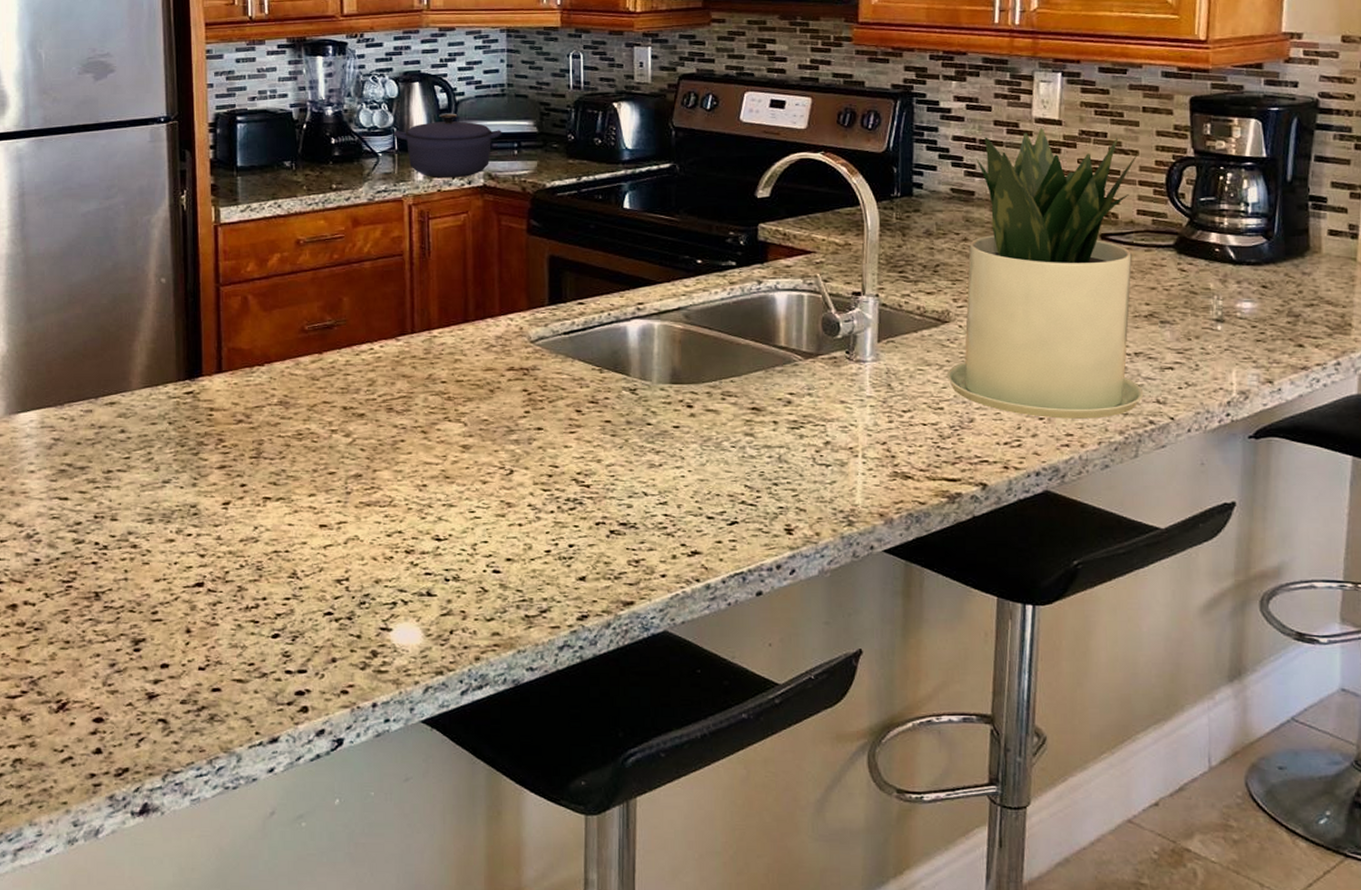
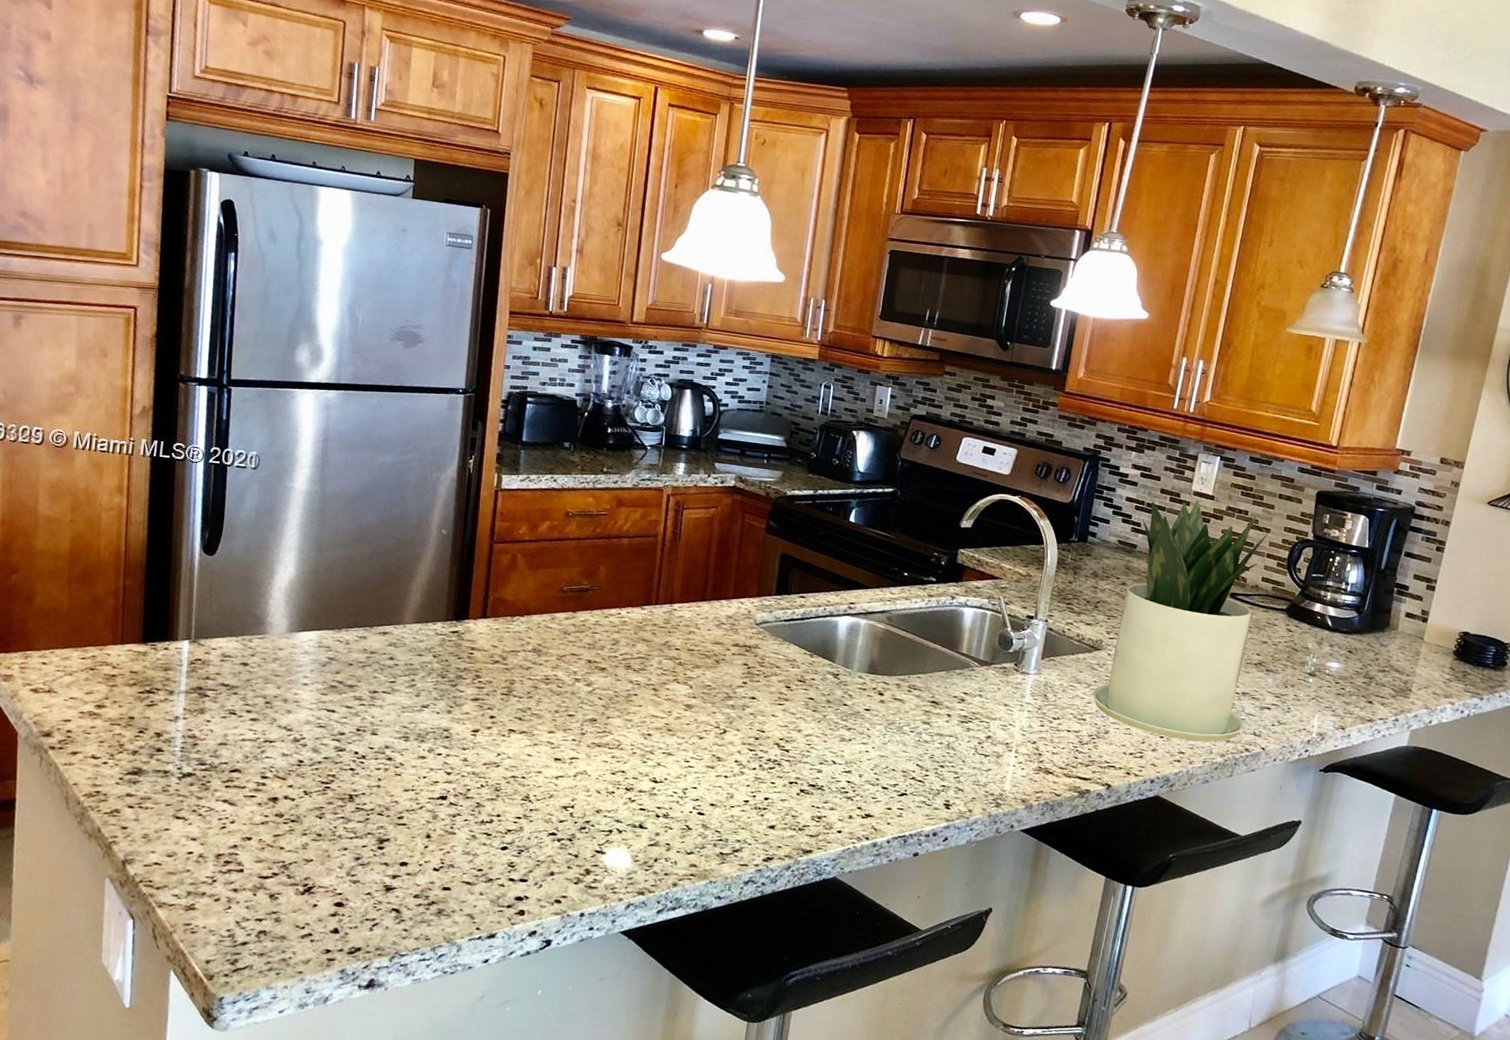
cooking pot: present [393,113,502,178] -> none [662,419,756,477]

